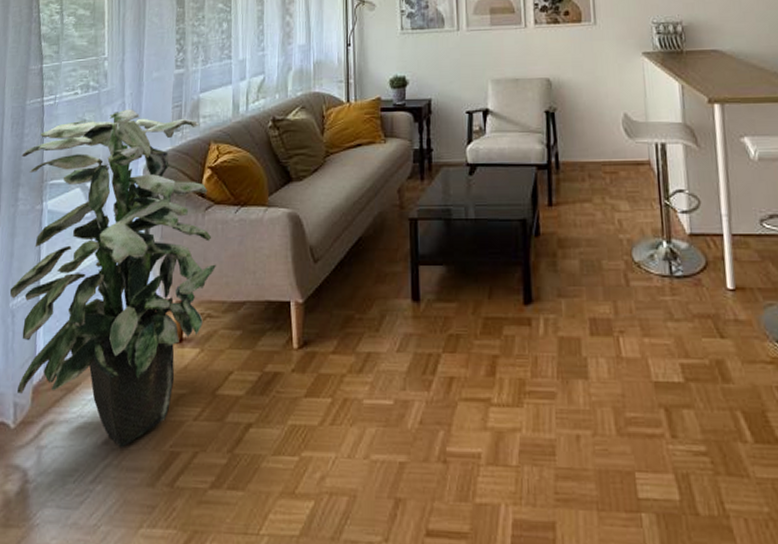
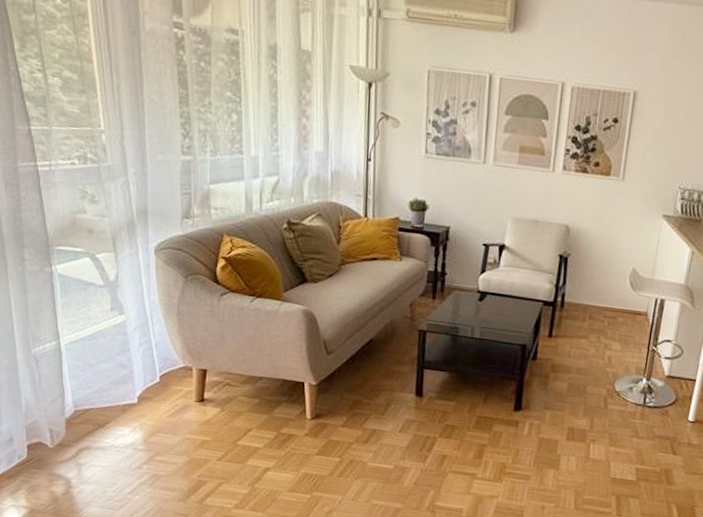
indoor plant: present [9,109,216,447] -> none [21,188,233,472]

